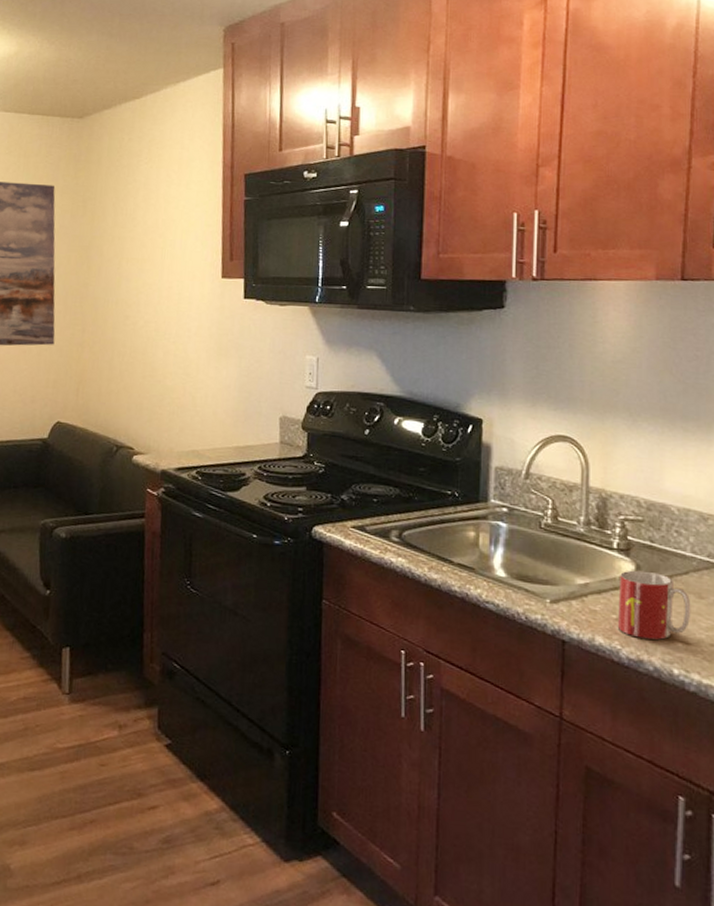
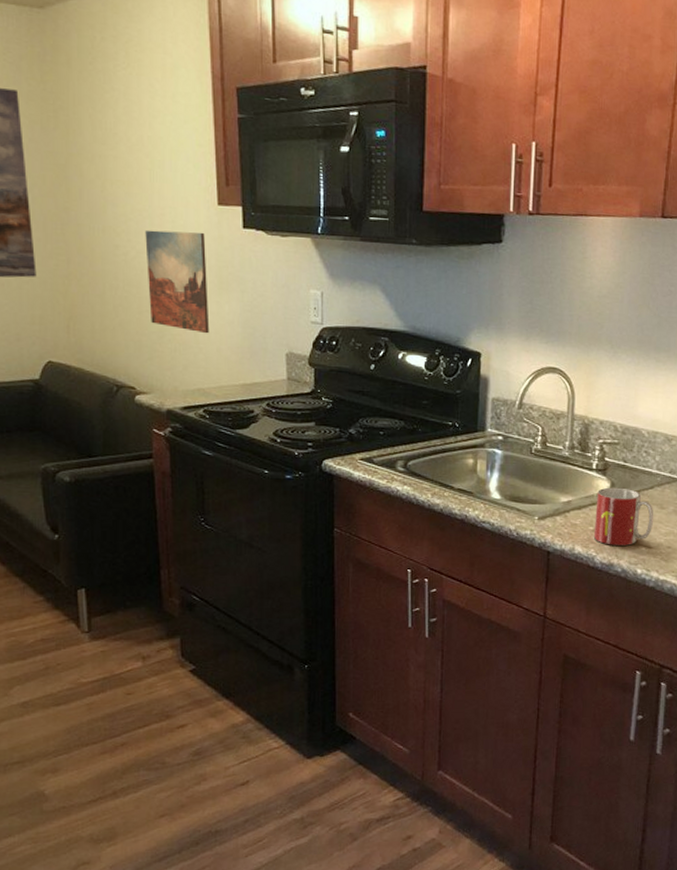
wall art: none [152,301,208,398] -> present [145,230,210,334]

